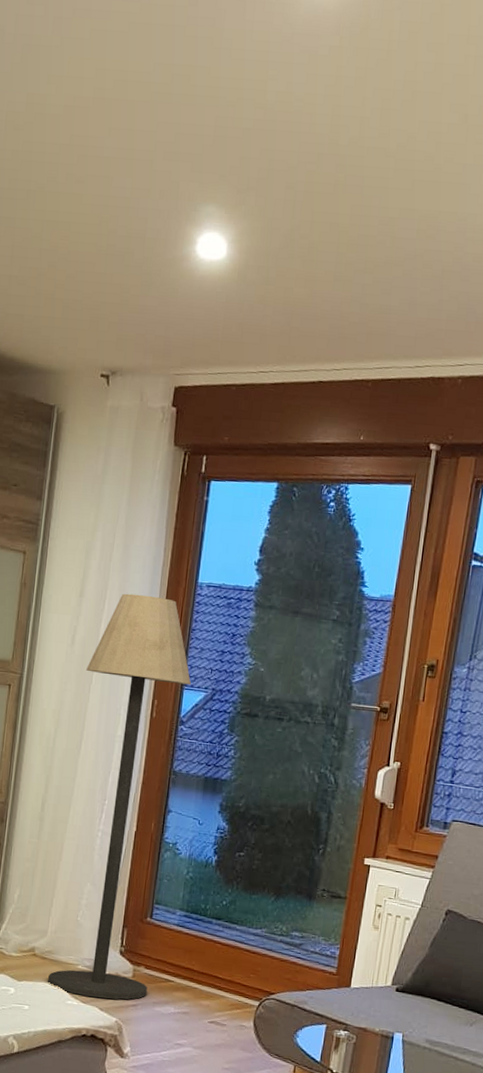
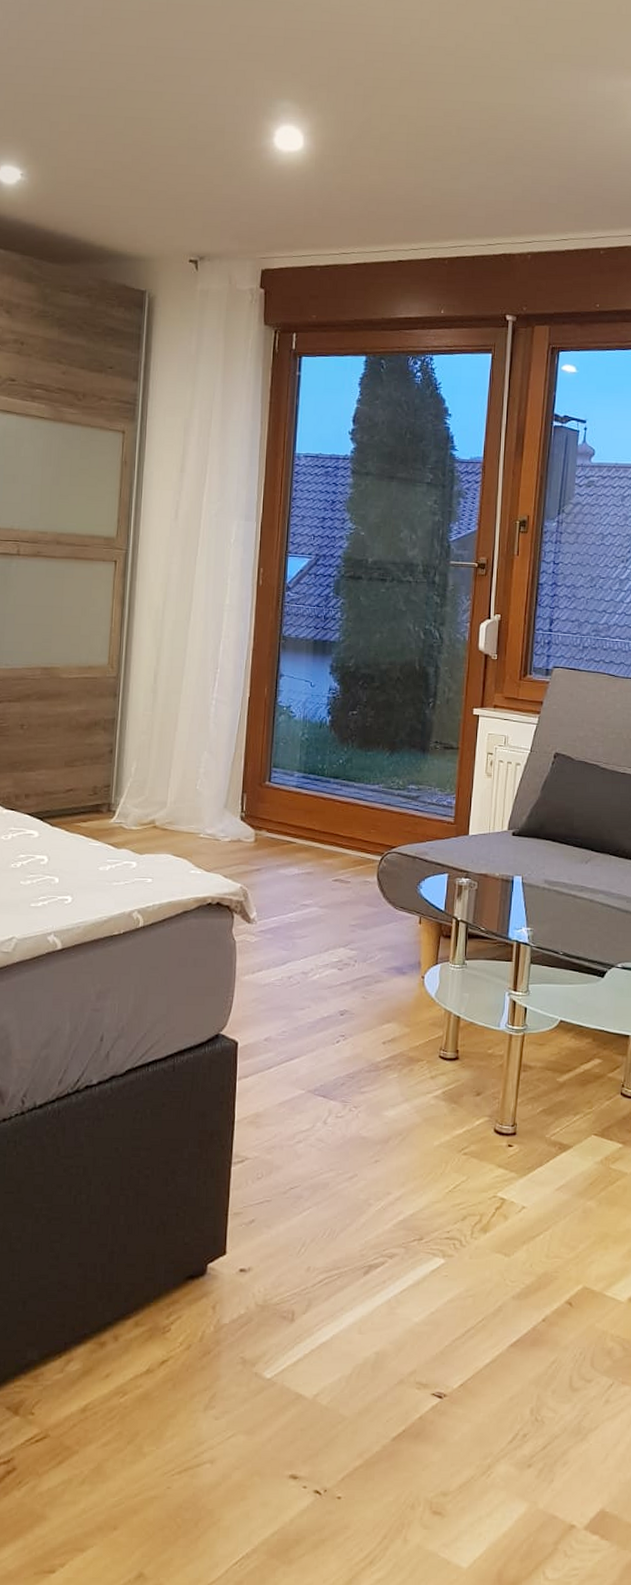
floor lamp: present [48,593,192,1000] -> none [170,467,295,866]

